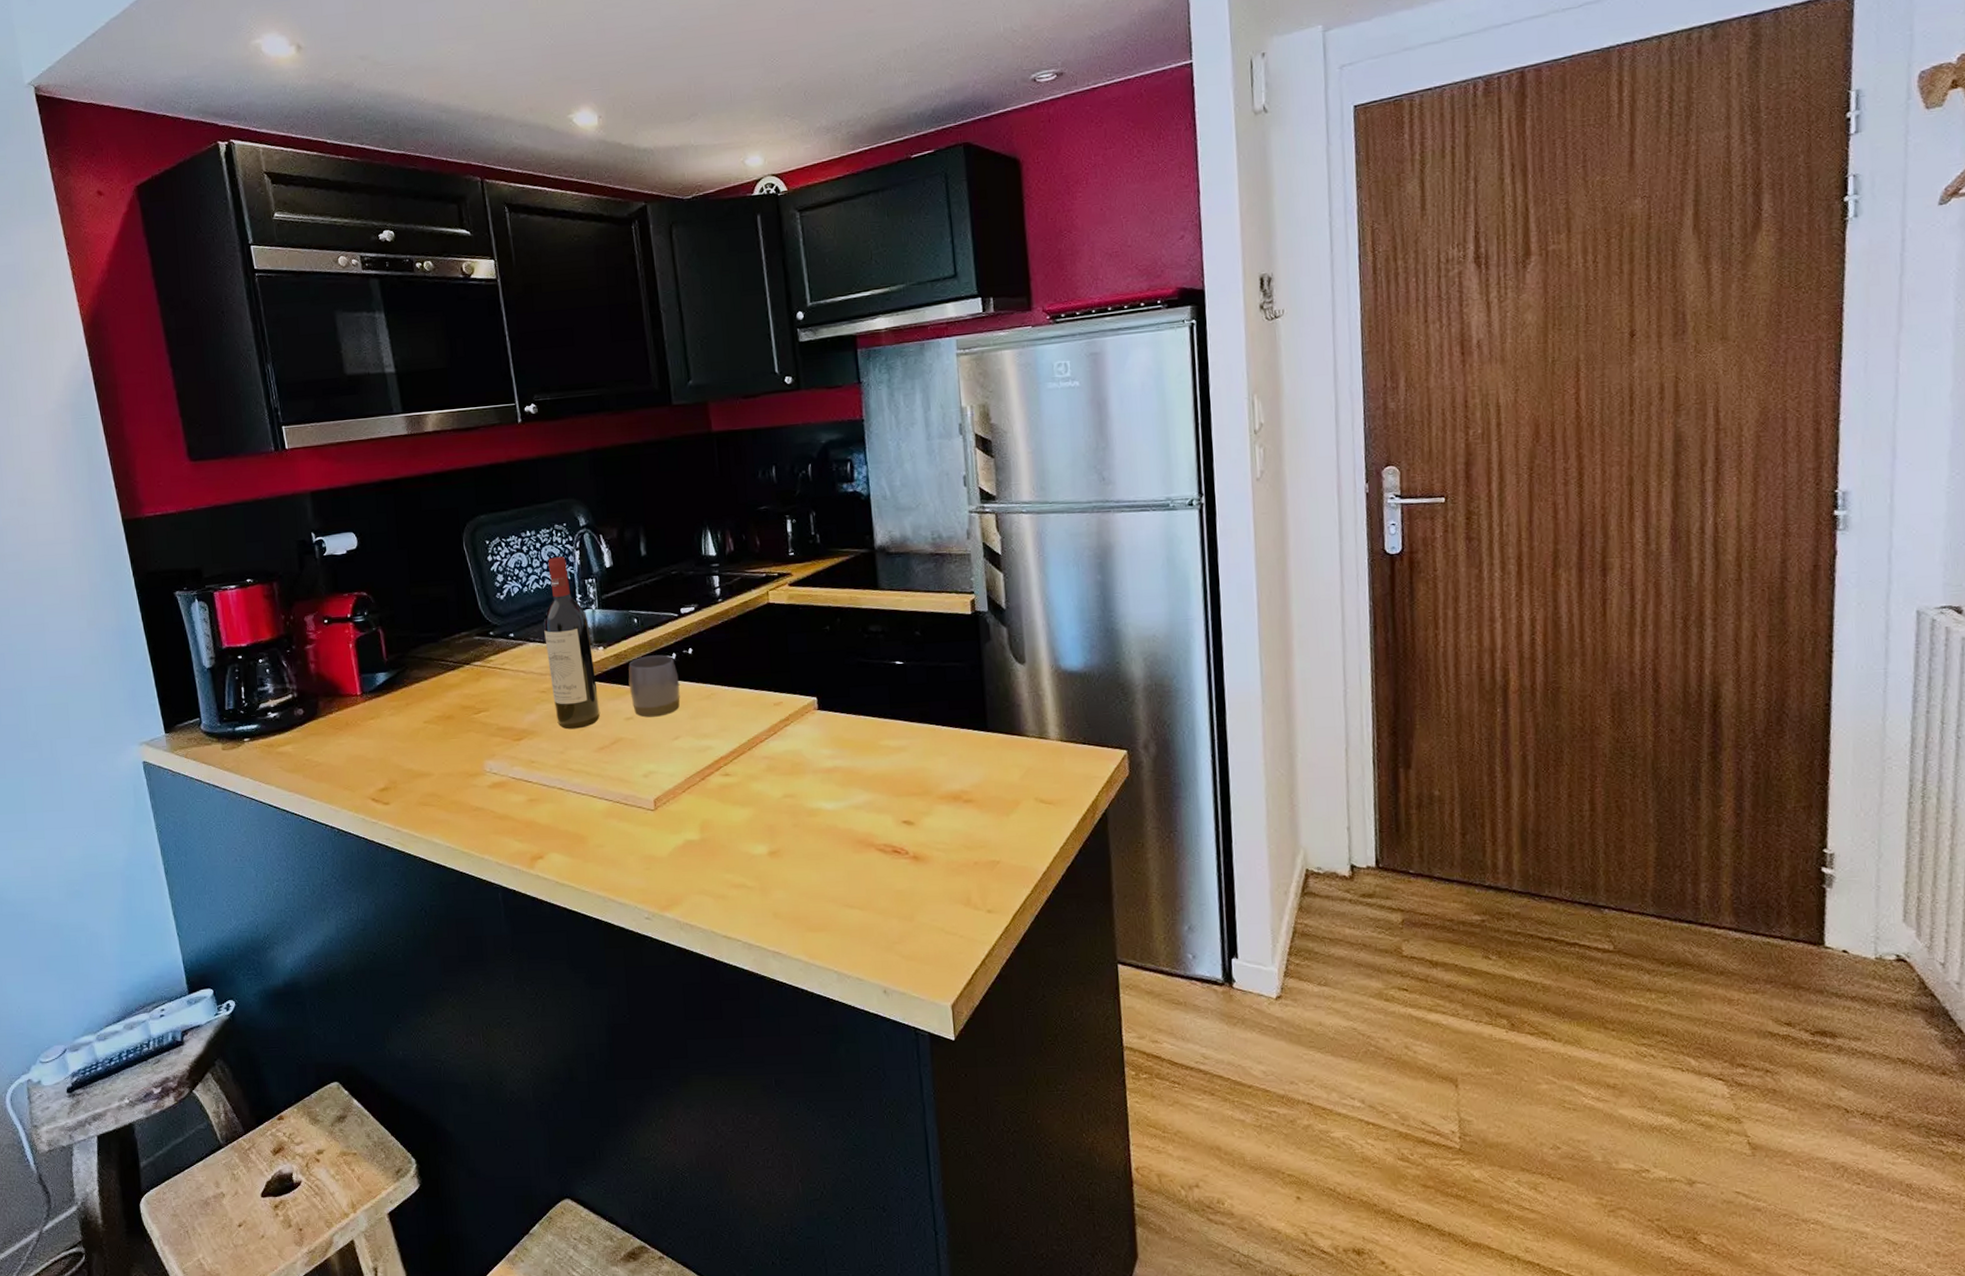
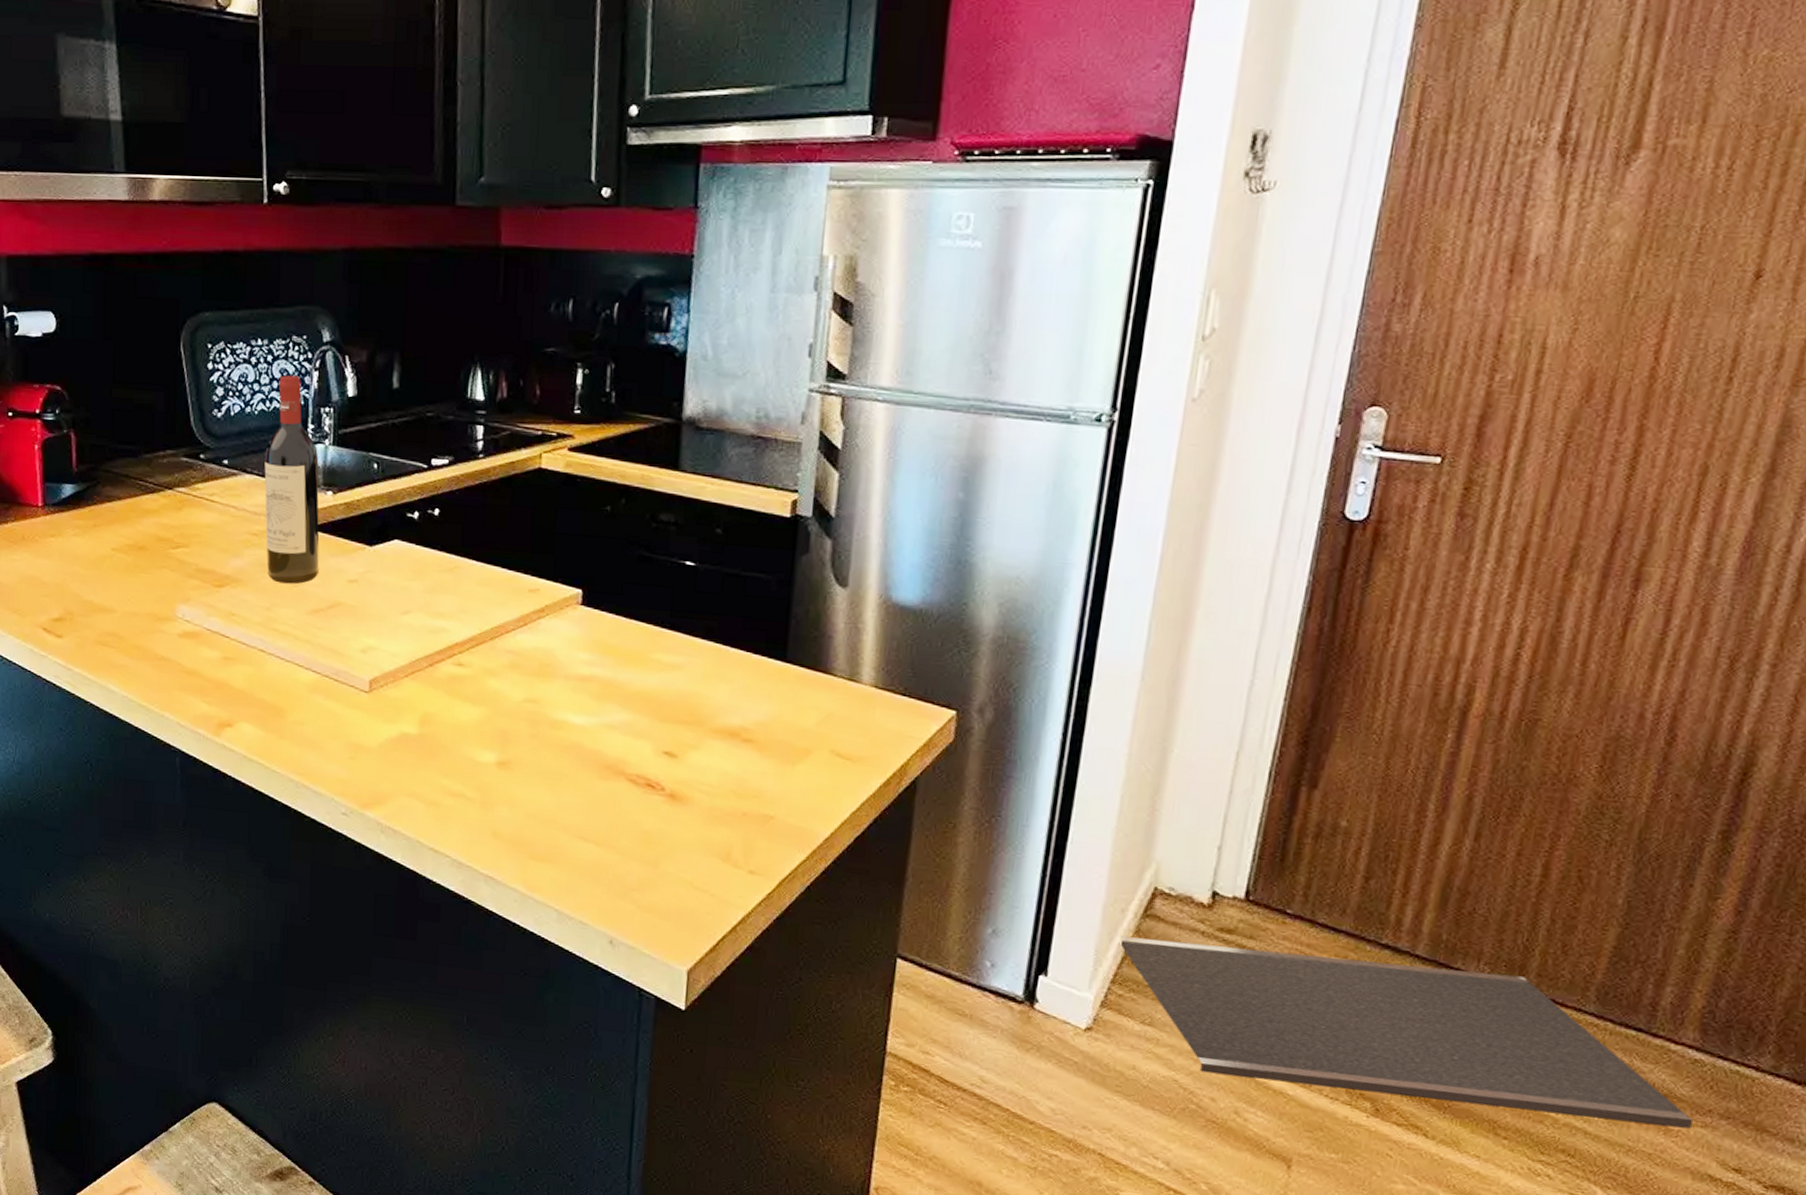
mug: present [628,655,680,718] -> none [357,510,419,585]
door mat: none [1288,894,1746,1018] -> present [1118,936,1692,1129]

